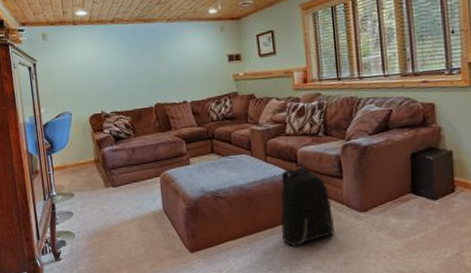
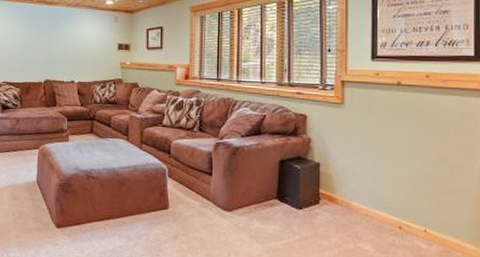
backpack: present [280,167,334,246] -> none [146,158,199,236]

